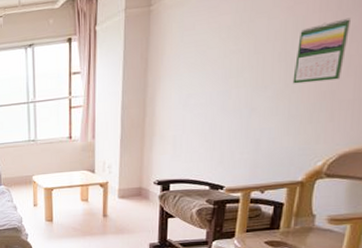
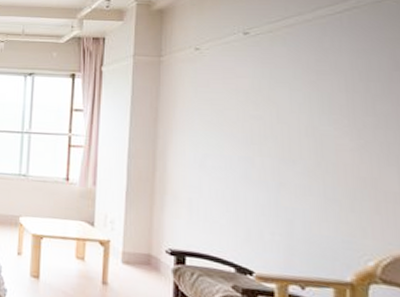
calendar: present [292,18,352,84] -> none [324,103,384,167]

